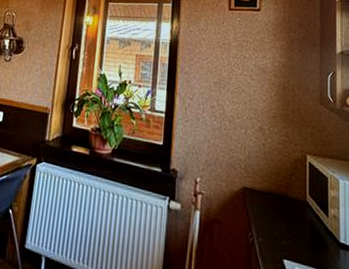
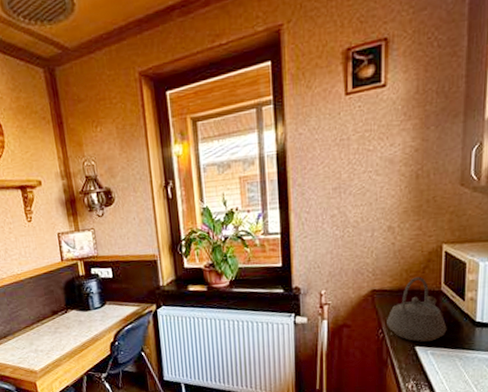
kettle: none [256,182,313,256] -> present [387,276,447,342]

